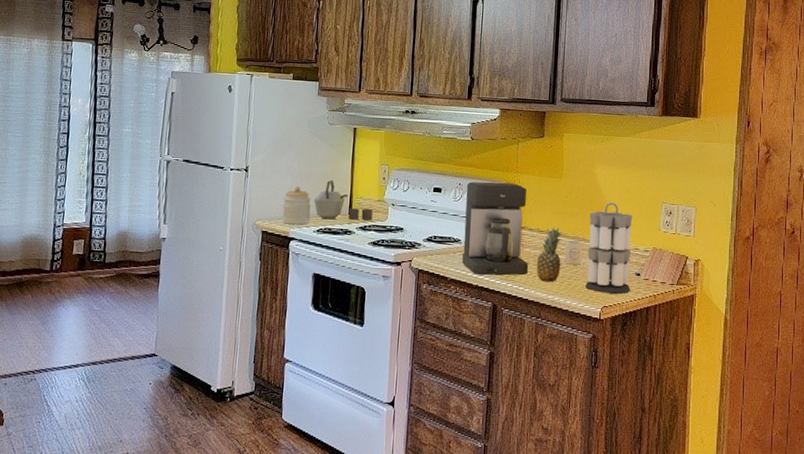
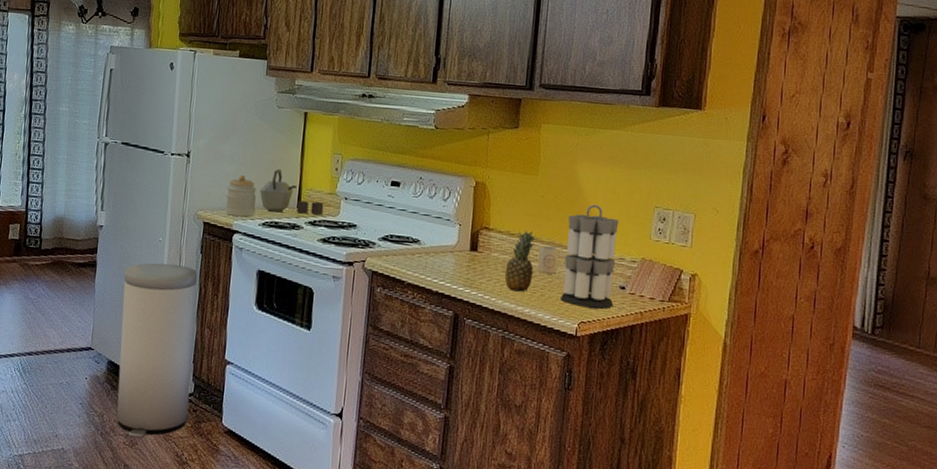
pedal bin: none [180,270,257,438] -> present [116,263,198,438]
coffee maker: present [461,181,529,276] -> none [420,176,497,283]

